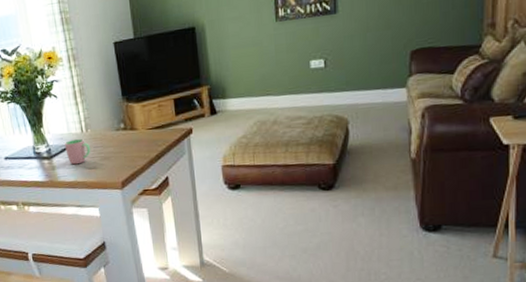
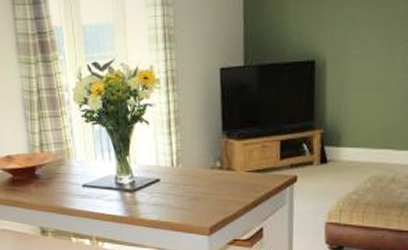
cup: present [65,139,91,165] -> none [151,174,180,202]

